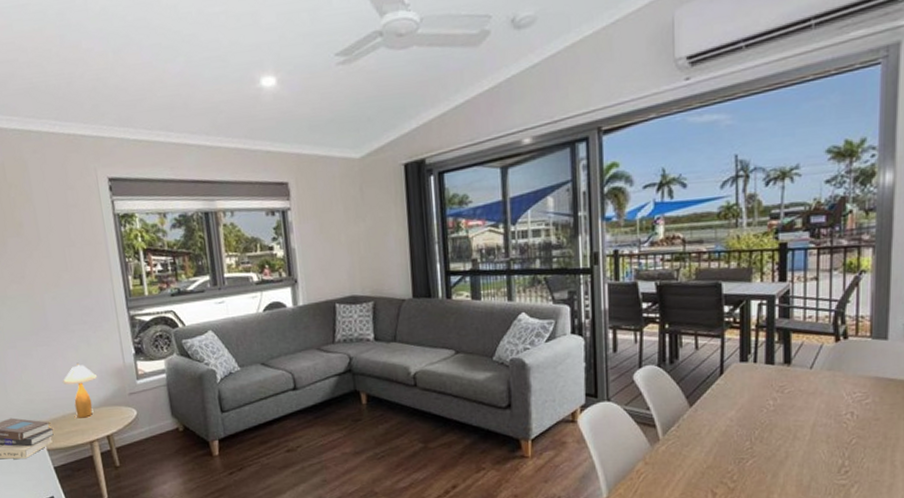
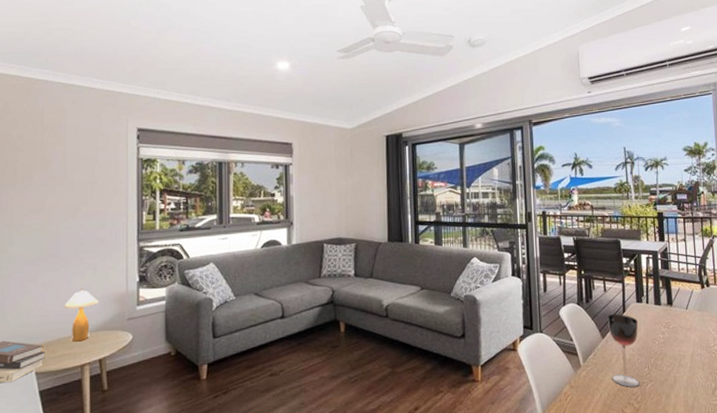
wineglass: none [698,377,739,464] -> present [608,314,640,387]

